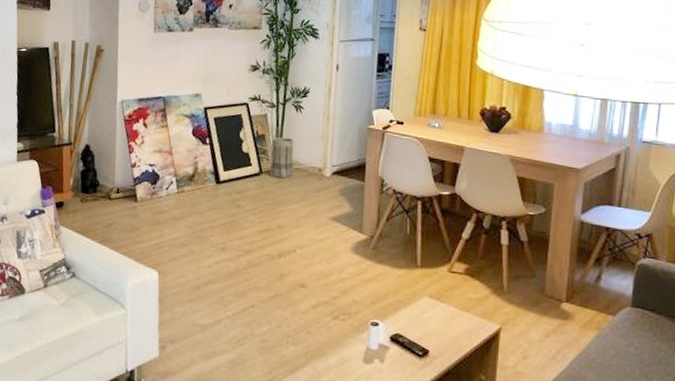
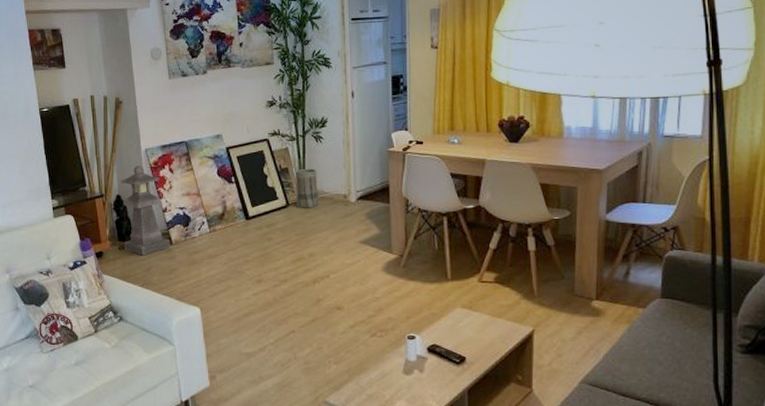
lantern: none [86,117,135,211] -> present [119,166,170,256]

